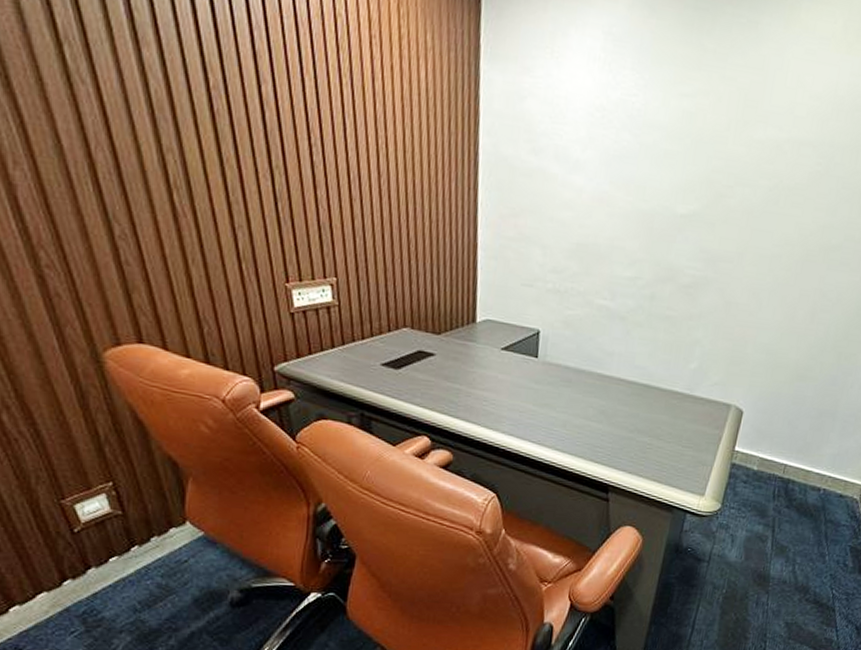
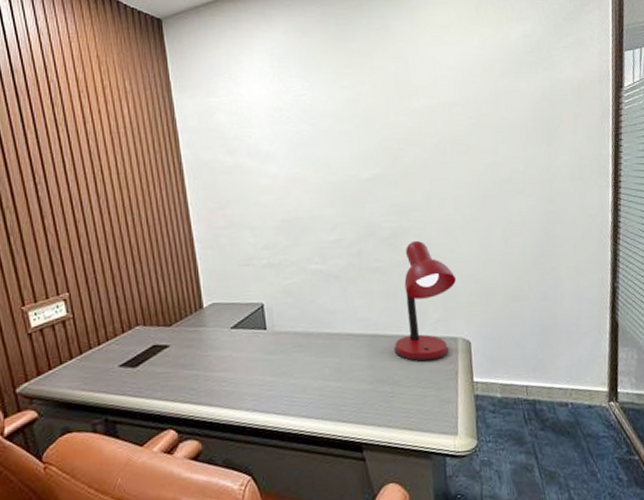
desk lamp: none [663,295,748,423] -> present [394,240,456,362]

